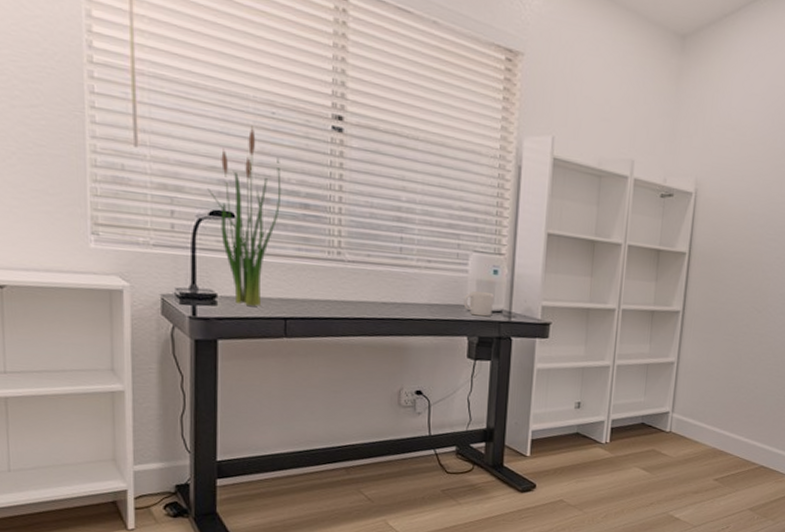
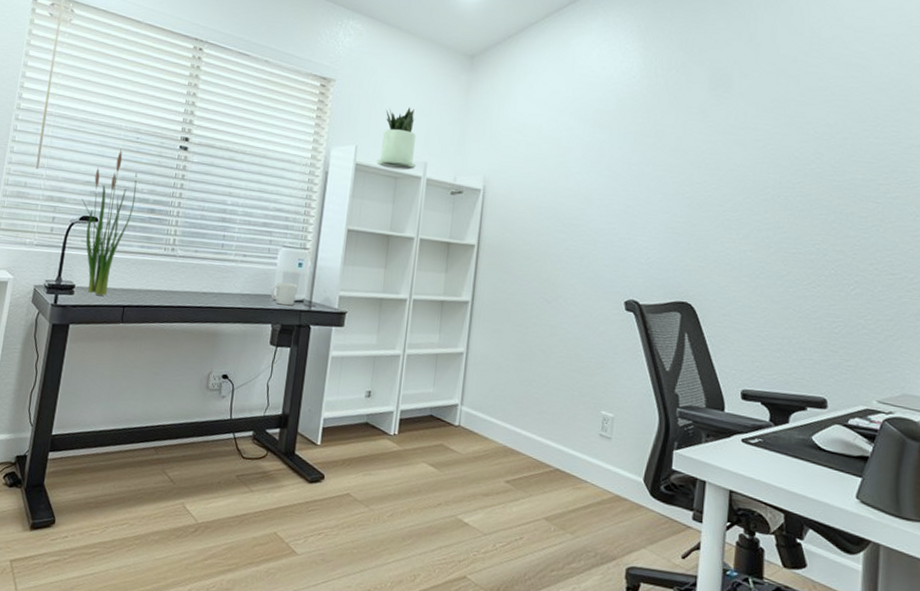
planter: none [576,93,622,169] -> present [376,107,417,171]

